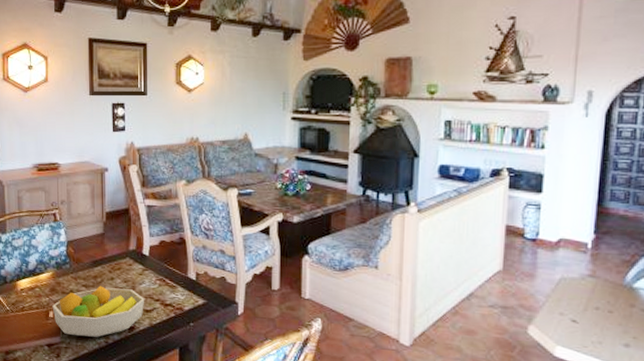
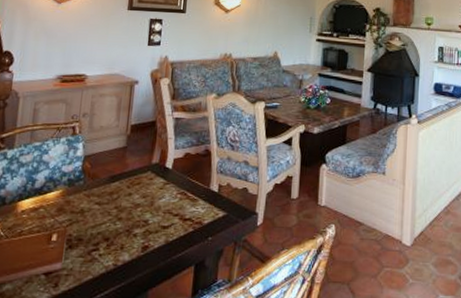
fruit bowl: present [52,286,145,337] -> none [56,202,163,261]

